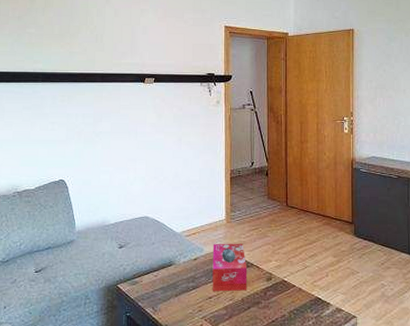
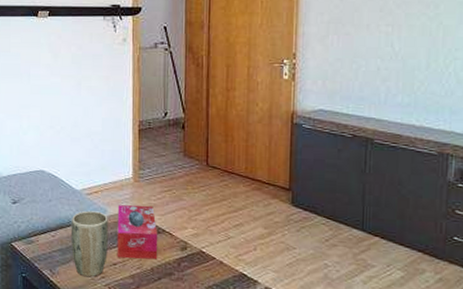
plant pot: none [171,251,205,312] -> present [71,210,109,278]

